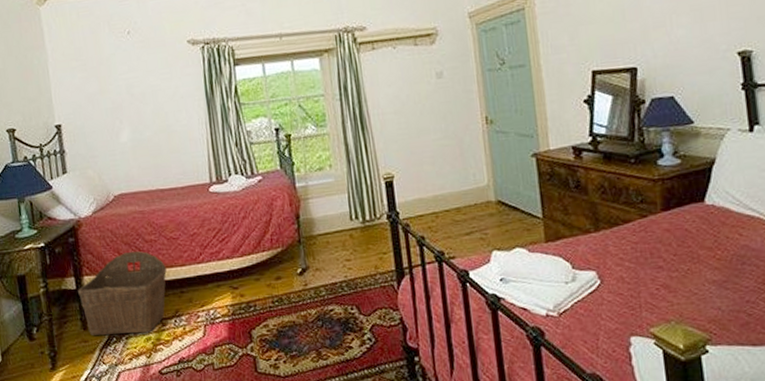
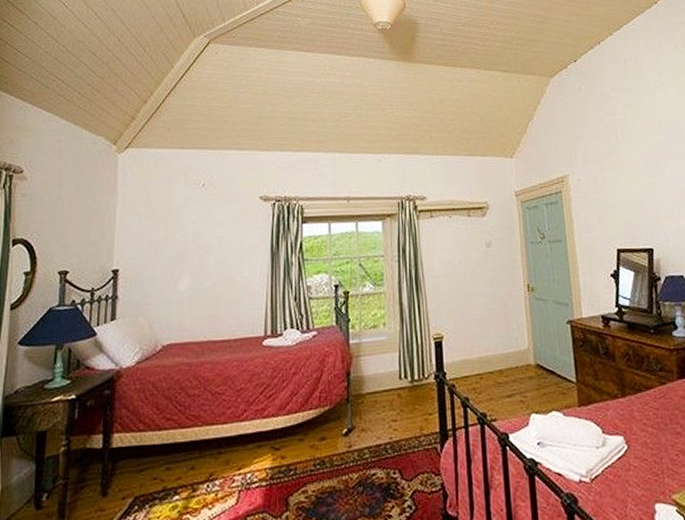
wicker basket: present [78,251,167,335] -> none [104,406,206,503]

